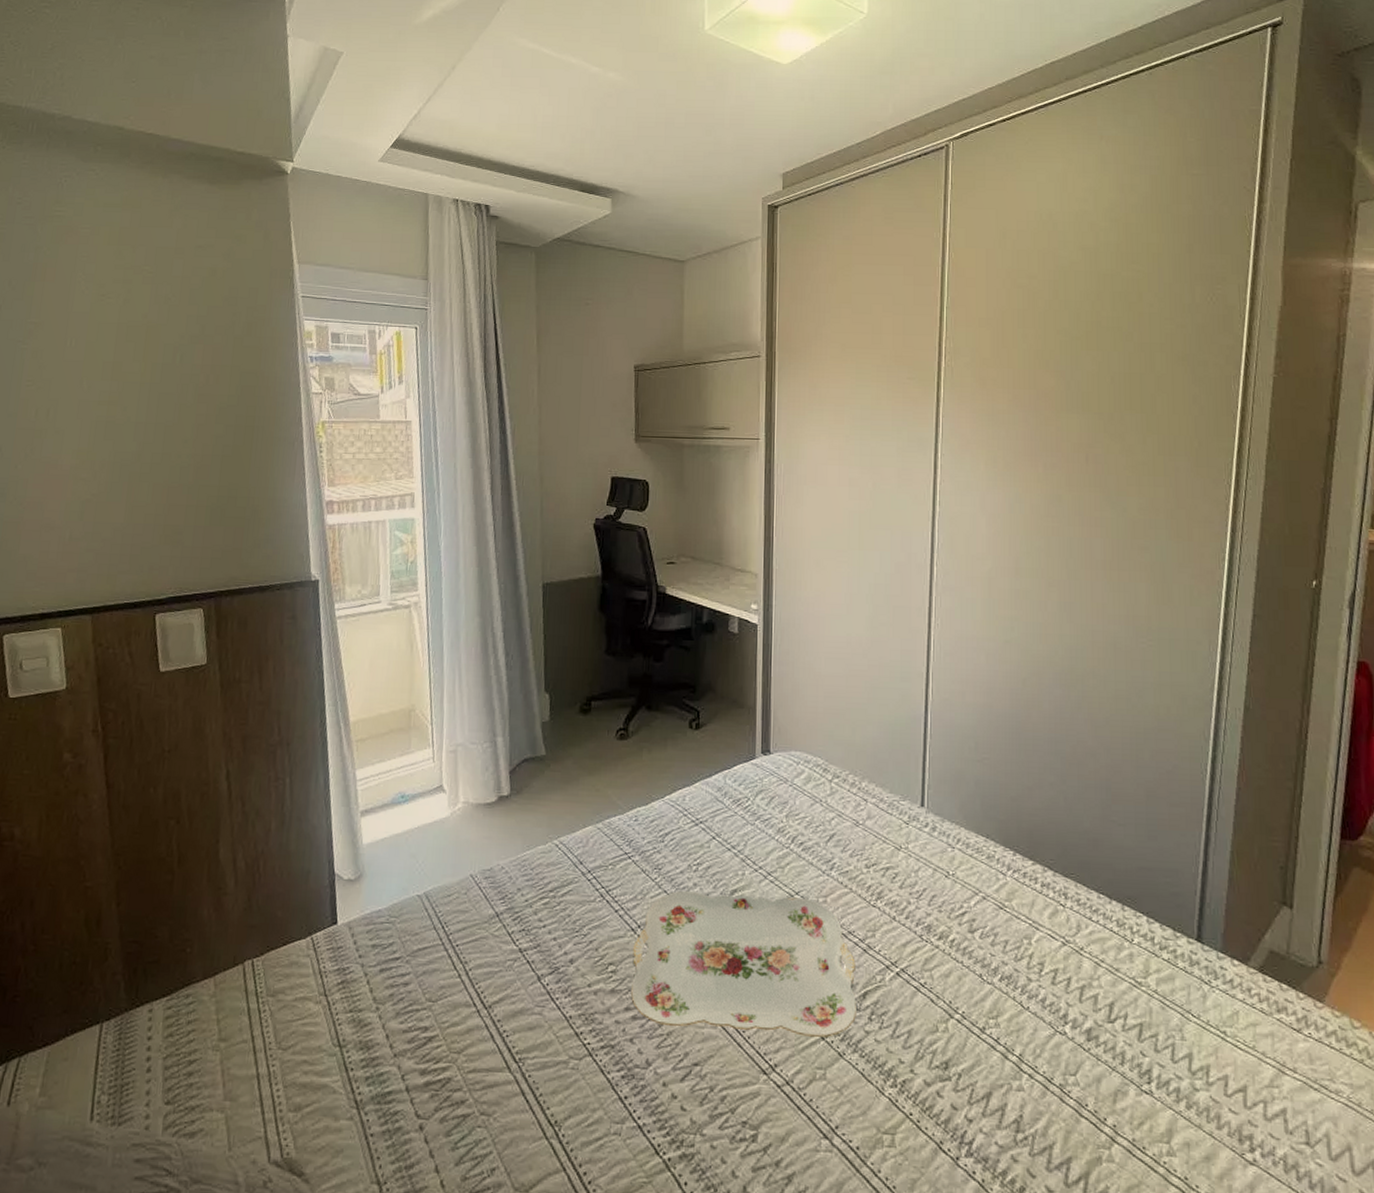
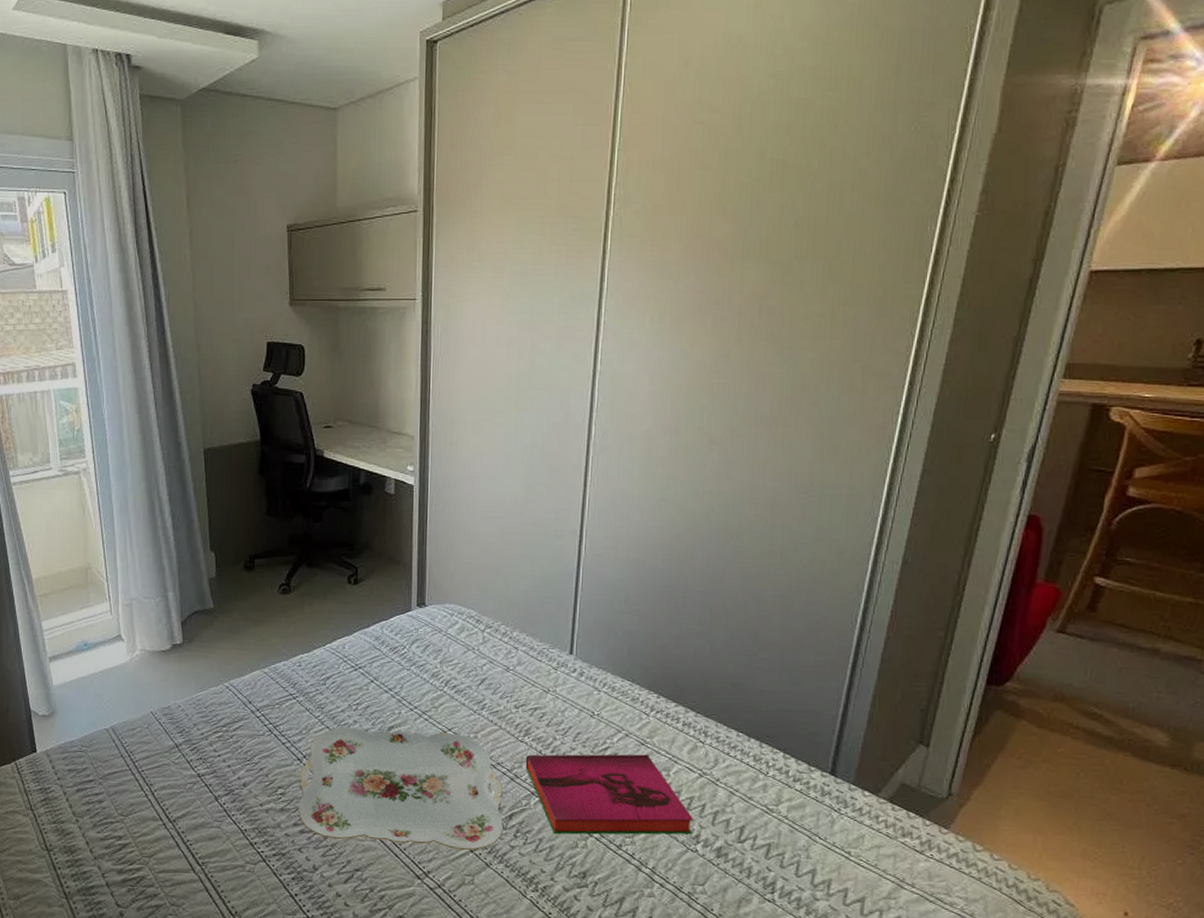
hardback book: none [878,919,1060,1016] -> present [525,754,693,835]

